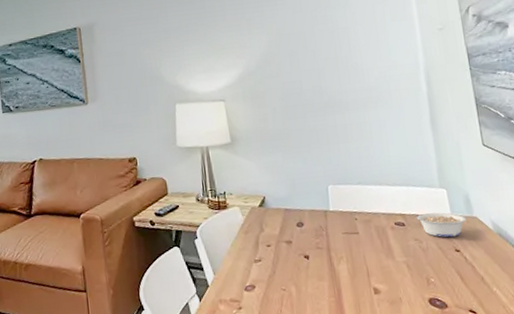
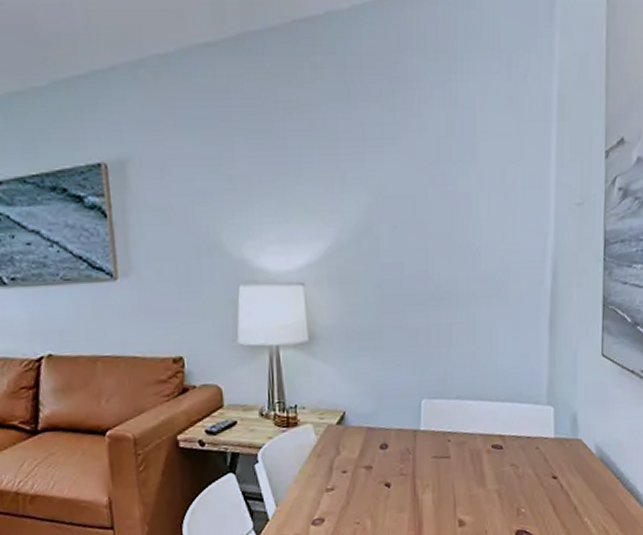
legume: present [416,212,467,238] -> none [516,434,571,463]

